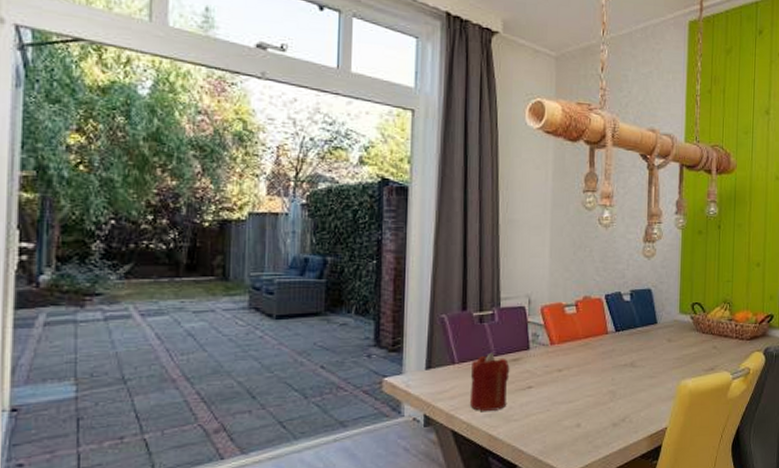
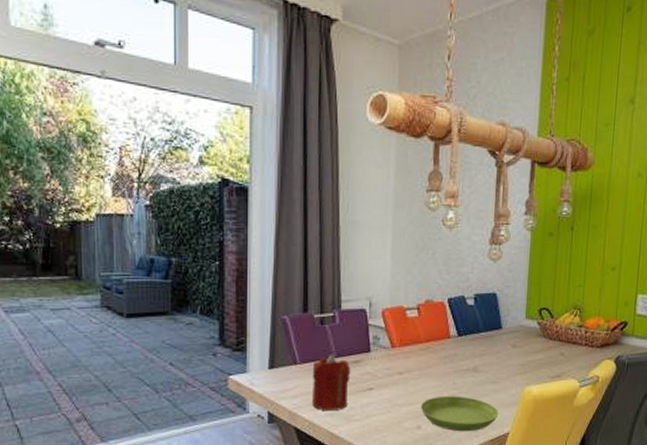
saucer: none [579,391,656,428] -> present [420,396,499,432]

